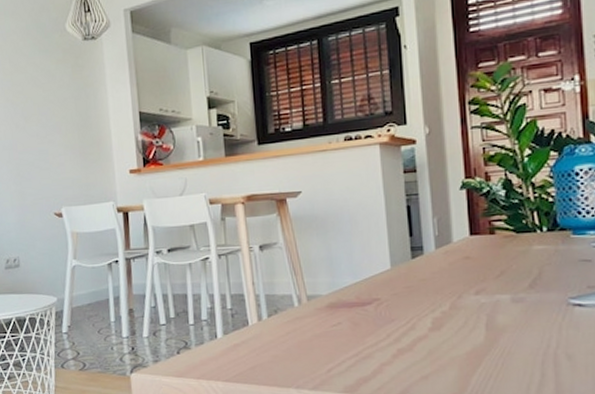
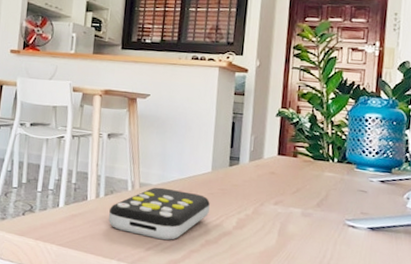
remote control: none [277,296,396,357] -> present [108,187,210,240]

